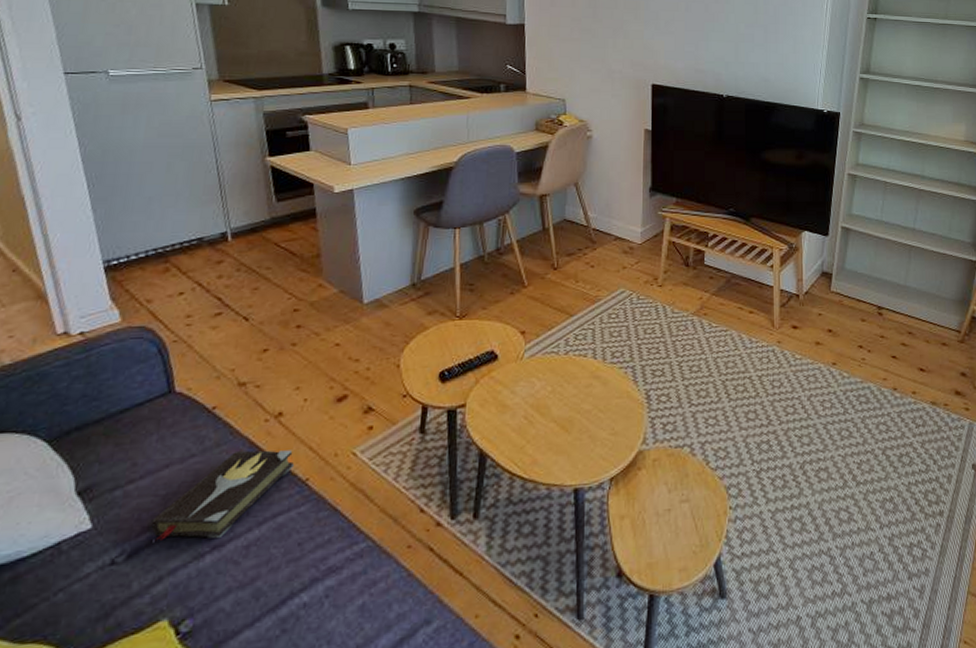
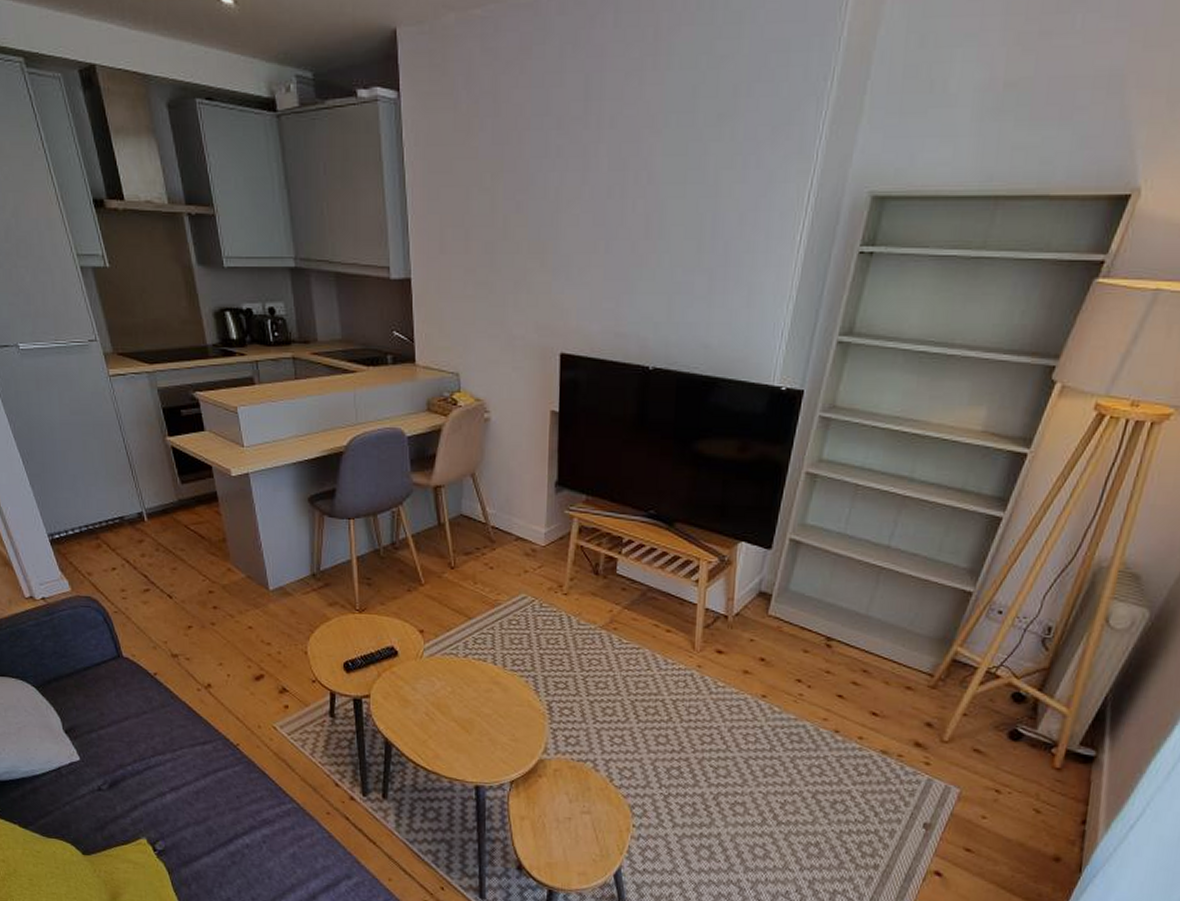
hardback book: present [151,450,294,541] -> none [122,714,225,782]

